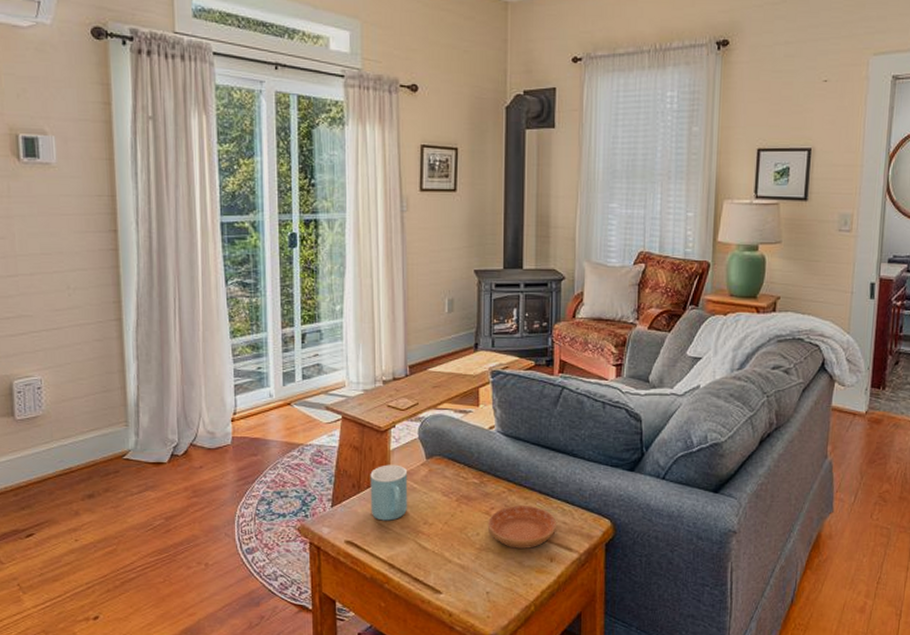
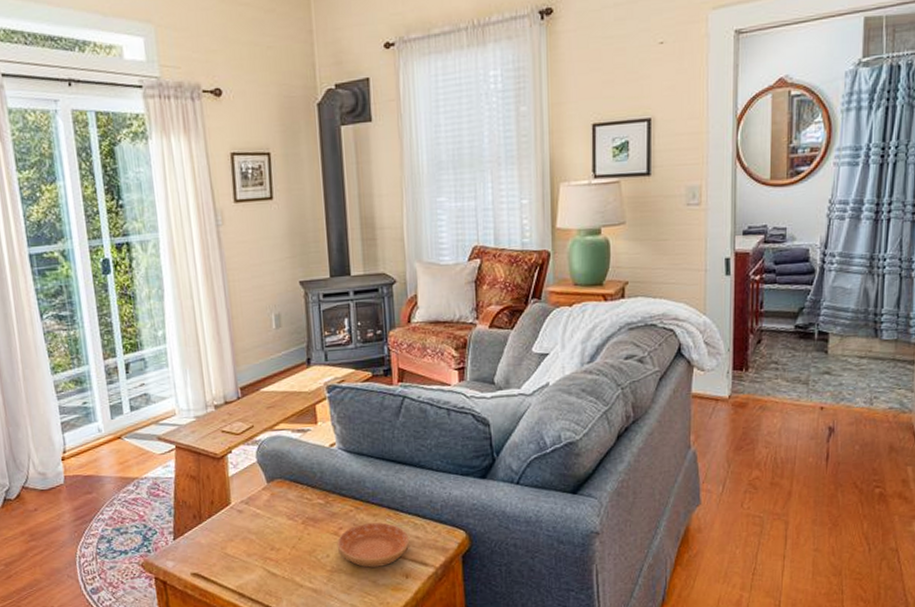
mug: present [370,464,408,521] -> none [210,491,253,550]

